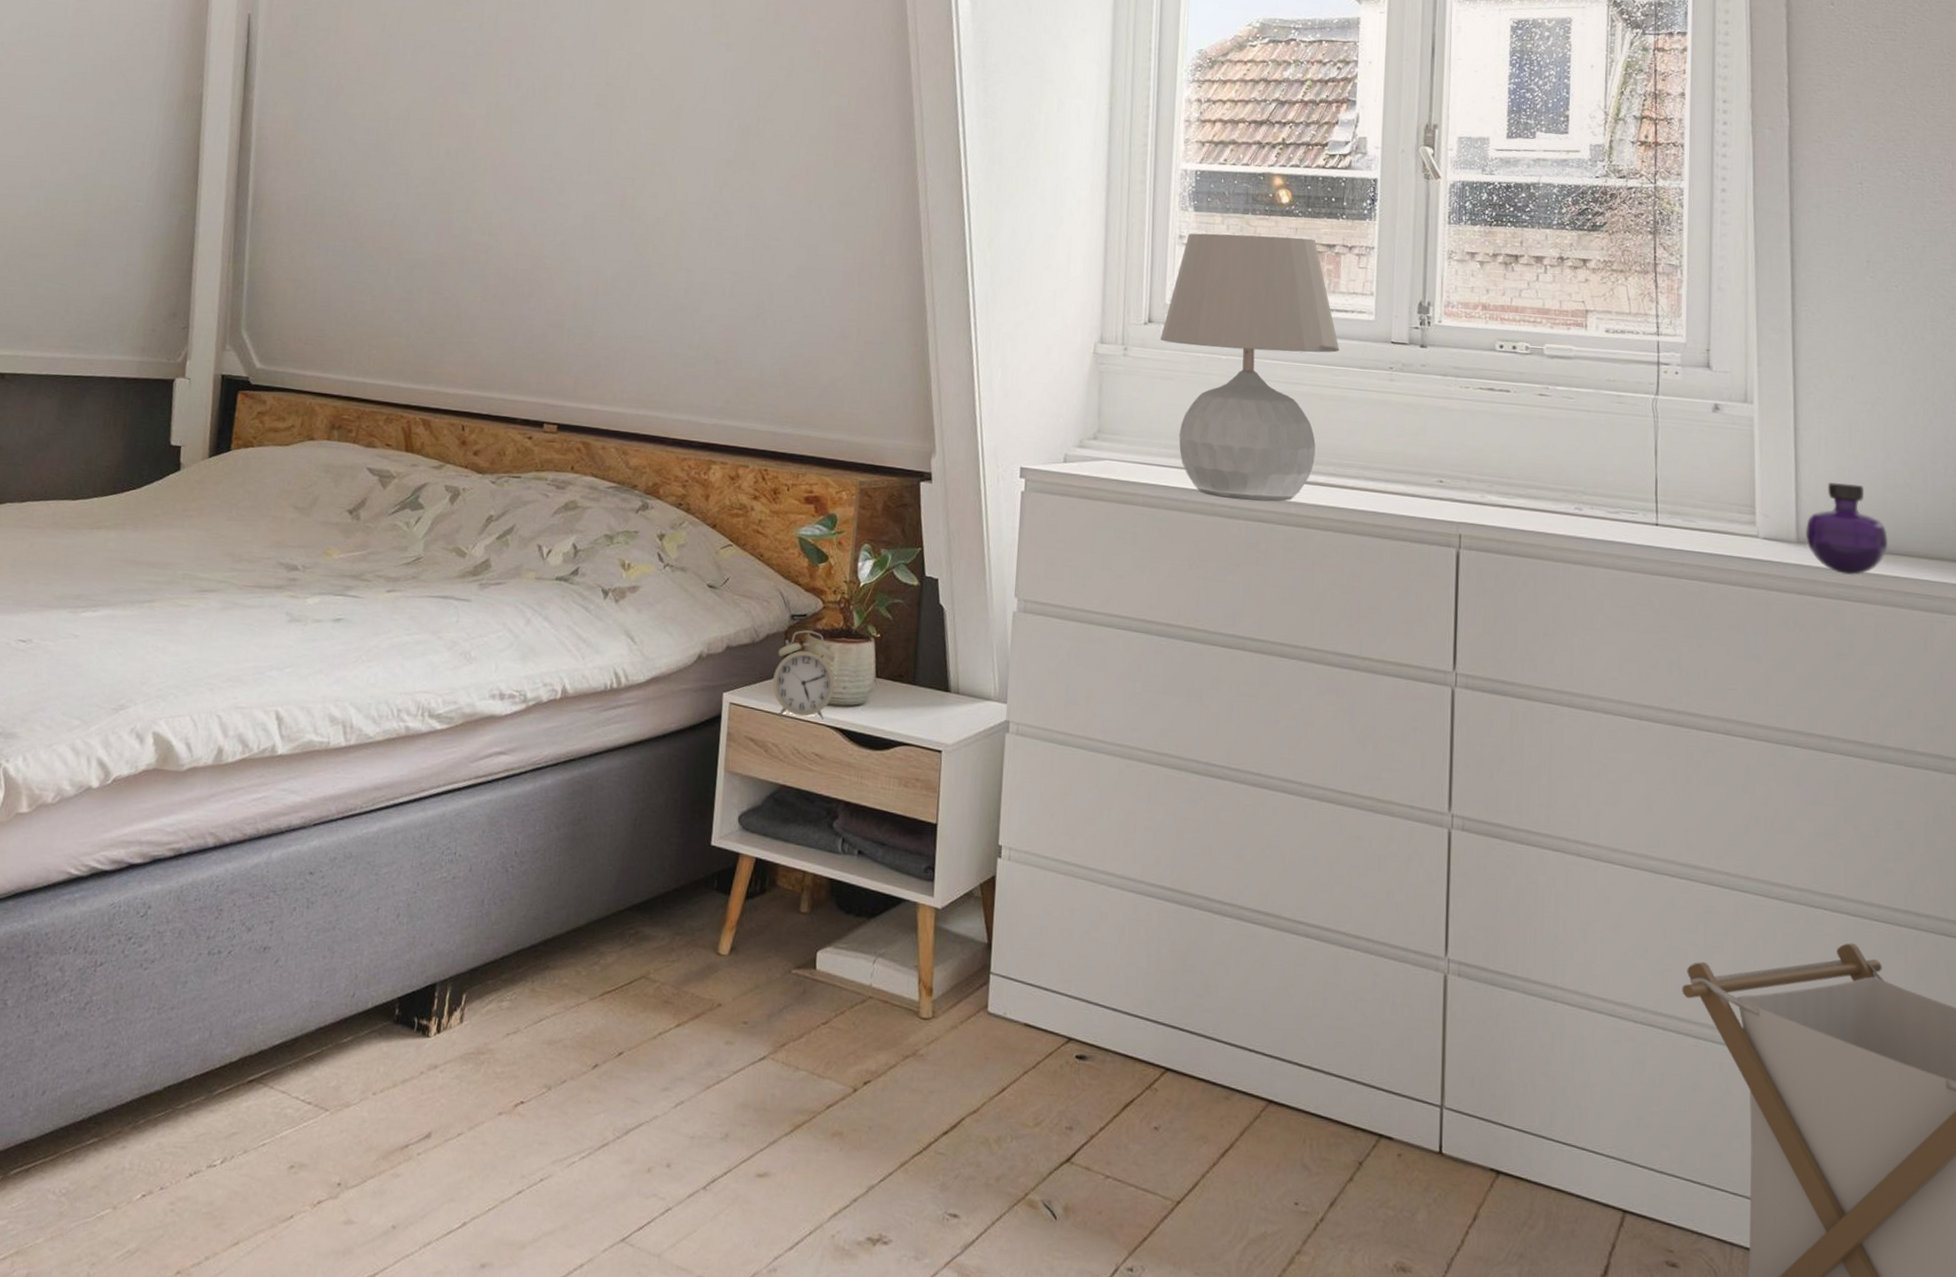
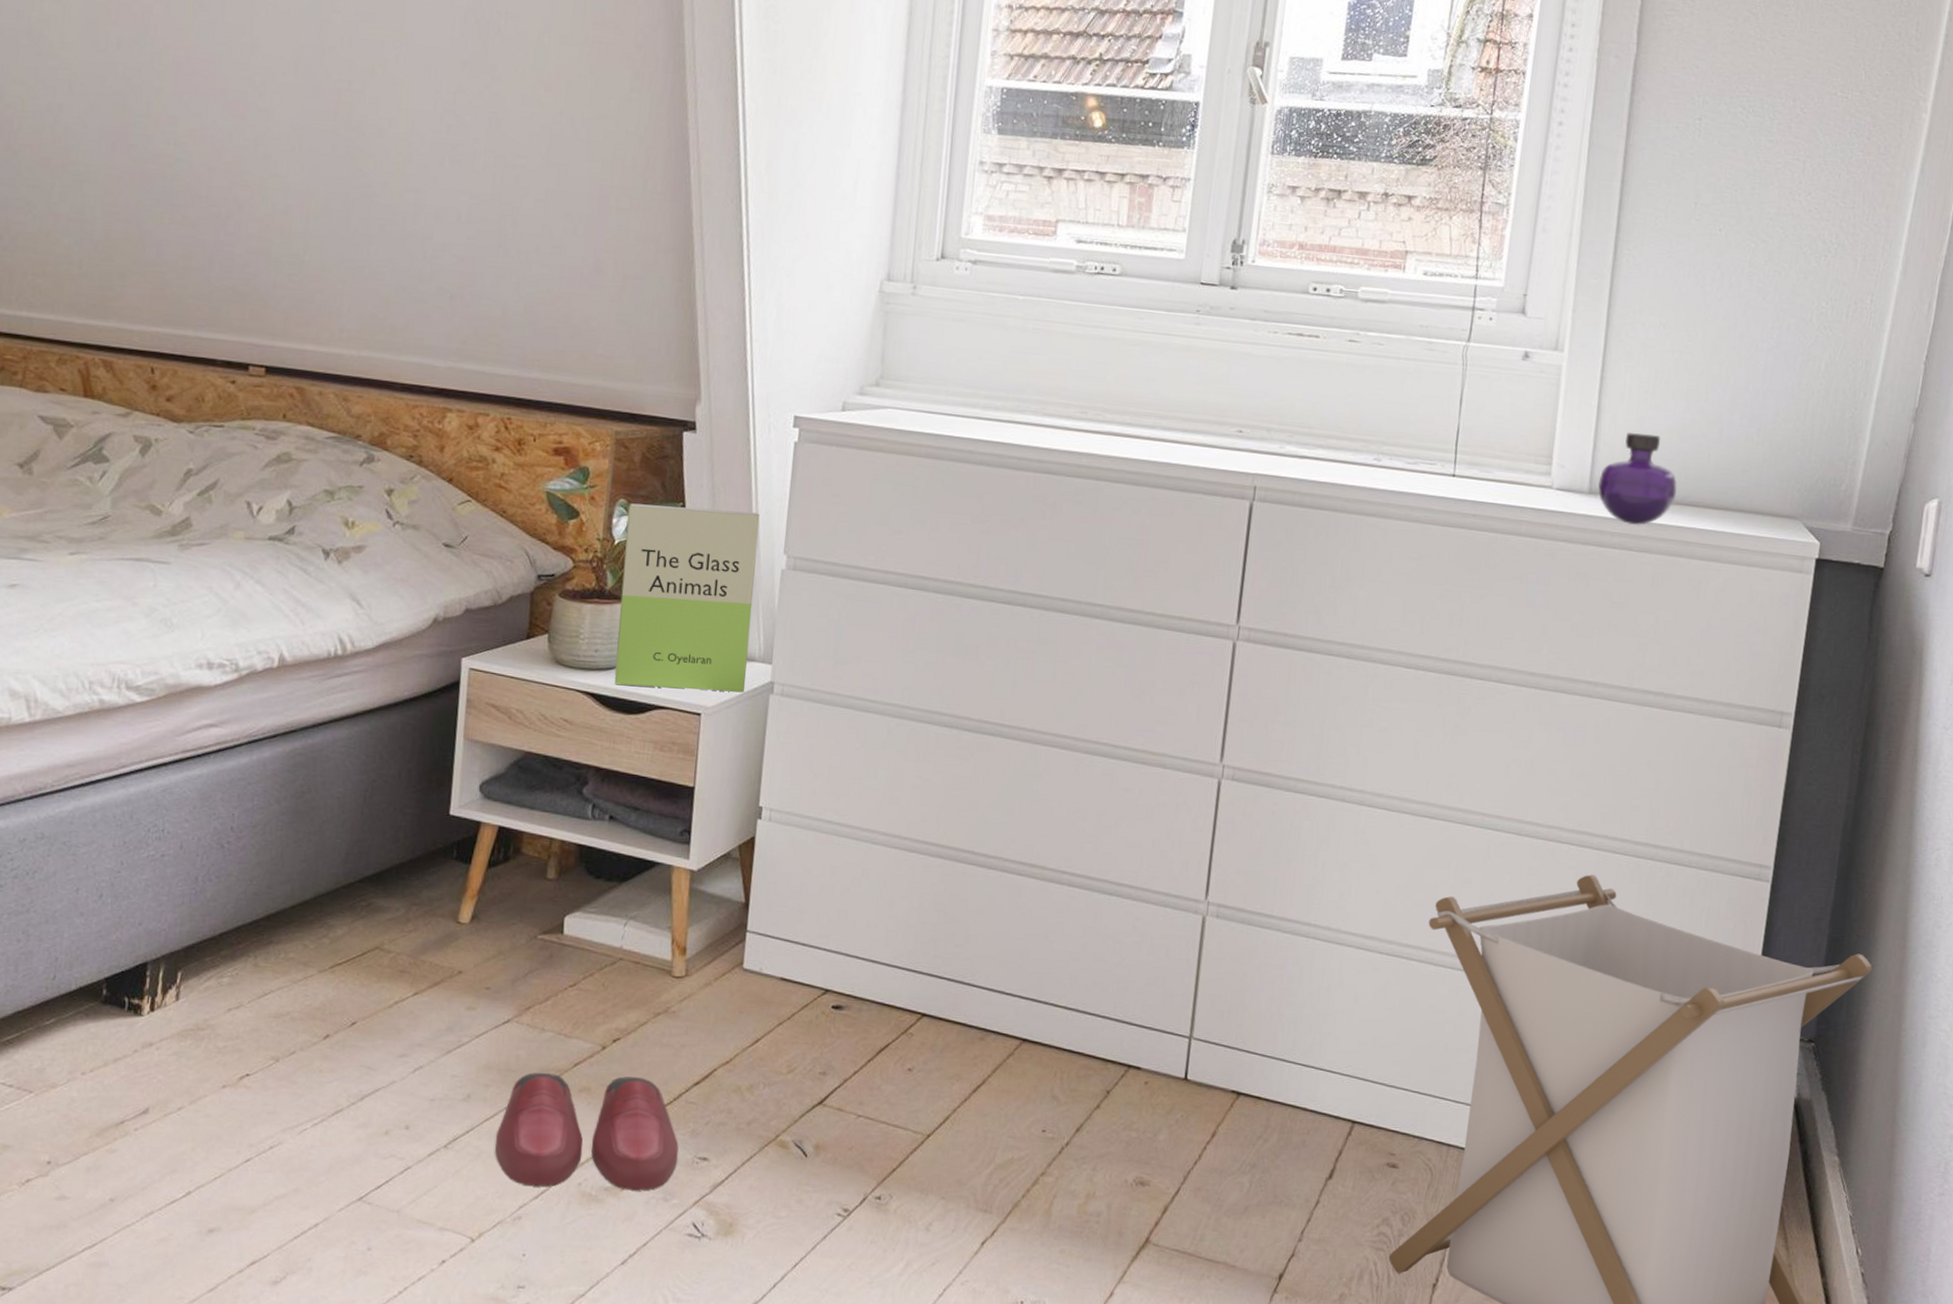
slippers: none [751,1113,929,1247] -> present [495,1073,679,1190]
alarm clock: present [772,630,835,720] -> none [516,591,586,684]
book: none [861,548,992,731] -> present [614,503,760,693]
table lamp: present [1161,233,1340,502] -> none [953,159,1146,453]

